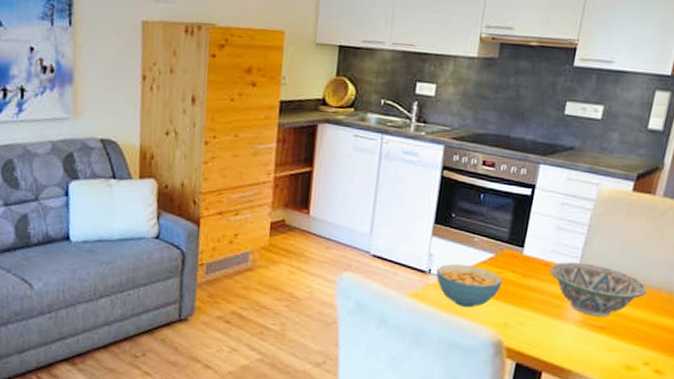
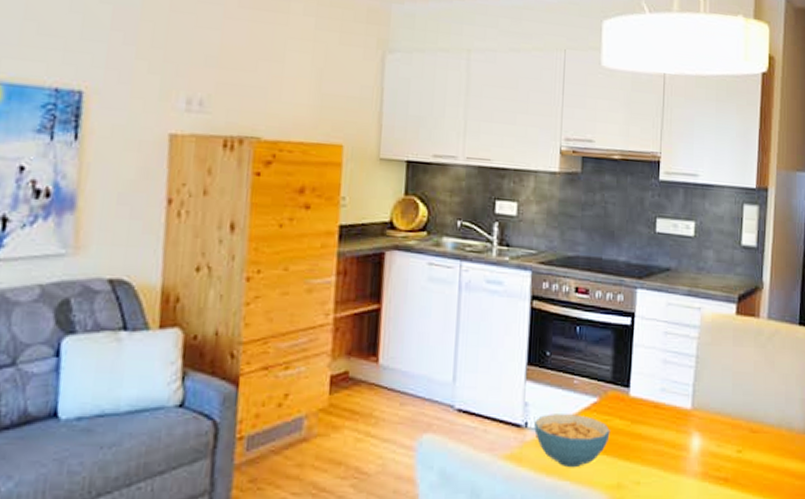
decorative bowl: present [550,262,647,317] -> none [661,401,766,466]

